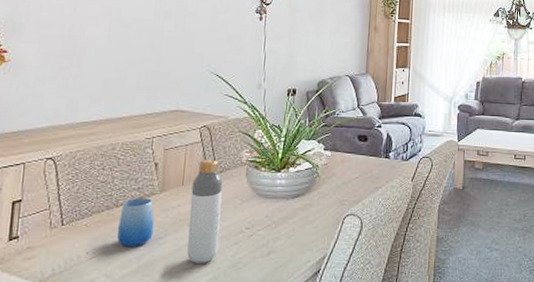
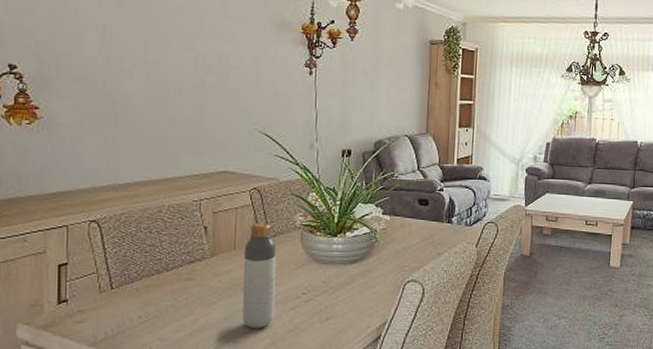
cup: present [116,198,154,247] -> none [168,262,207,312]

